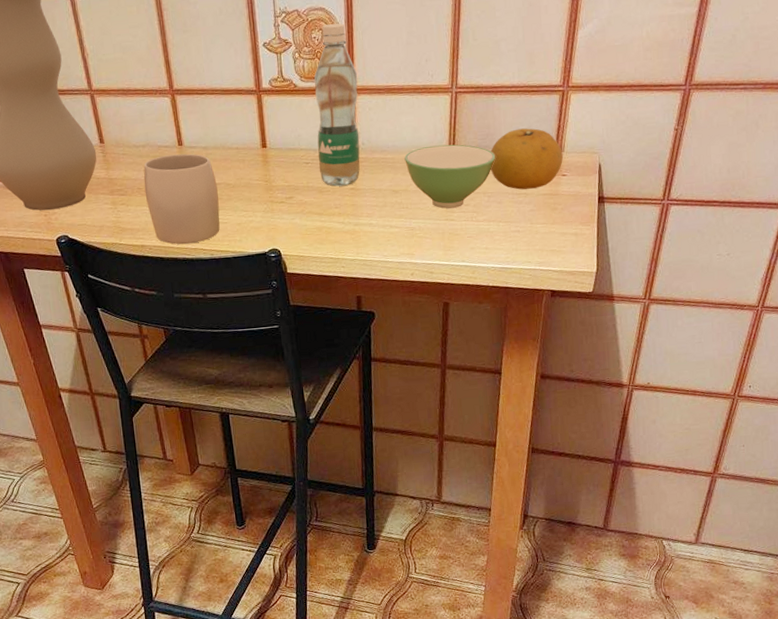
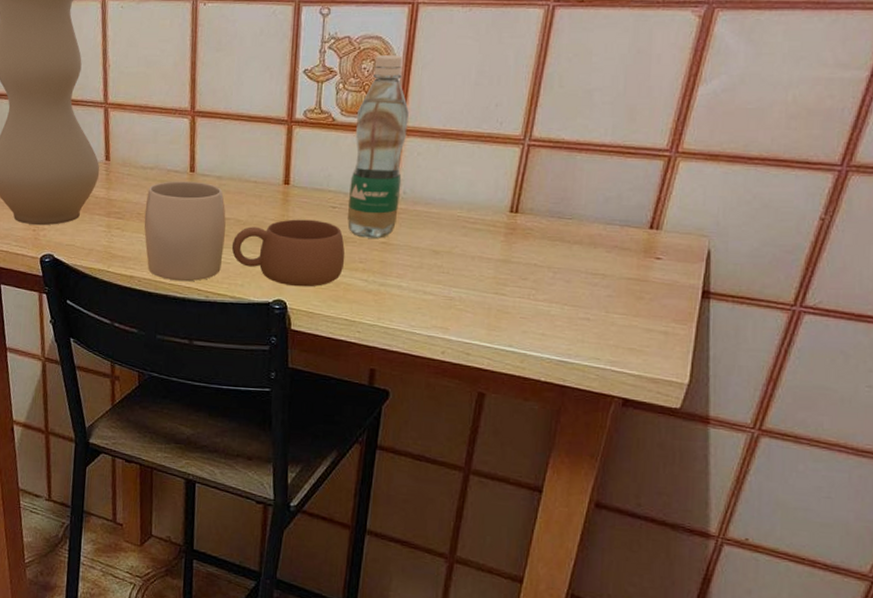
cup: none [225,176,323,236] -> present [231,219,345,287]
bowl: present [404,144,496,209] -> none [453,204,570,281]
fruit: present [490,128,564,190] -> none [560,196,661,270]

